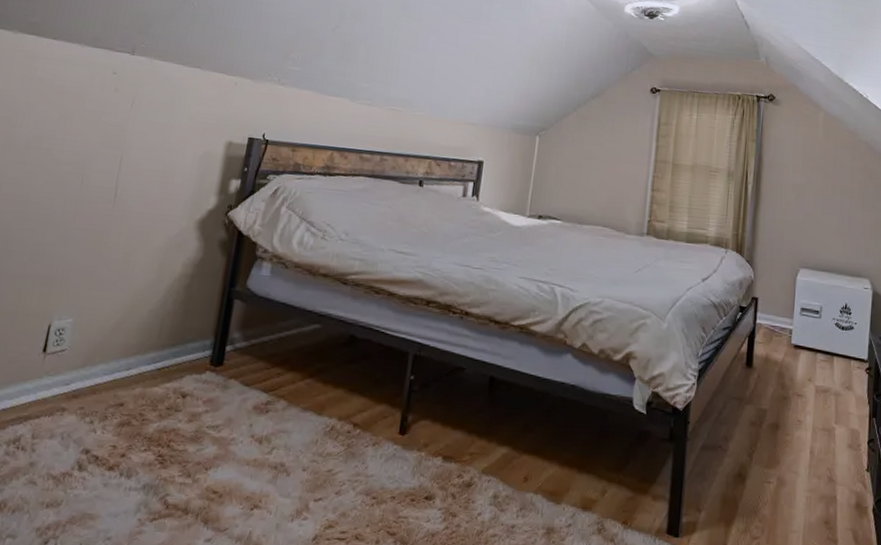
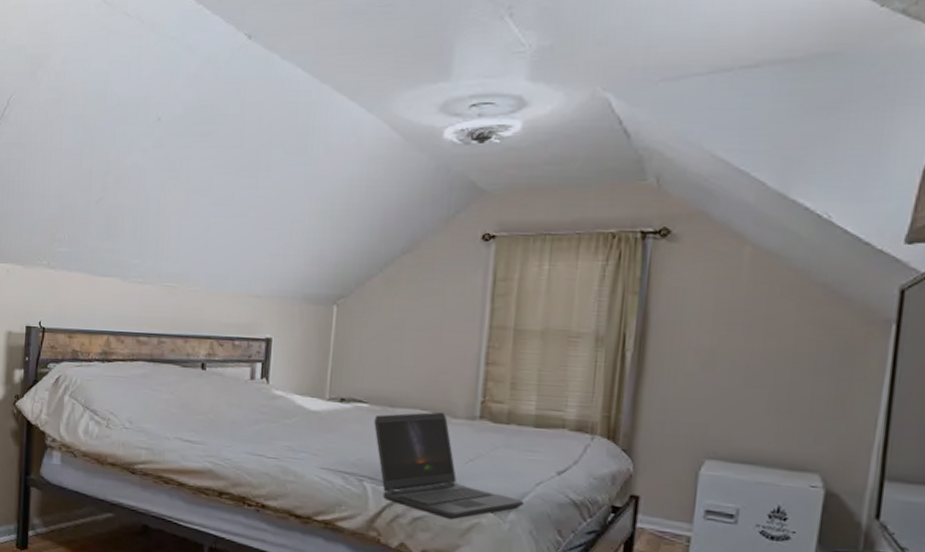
laptop computer: none [565,228,679,322] -> present [374,412,525,520]

